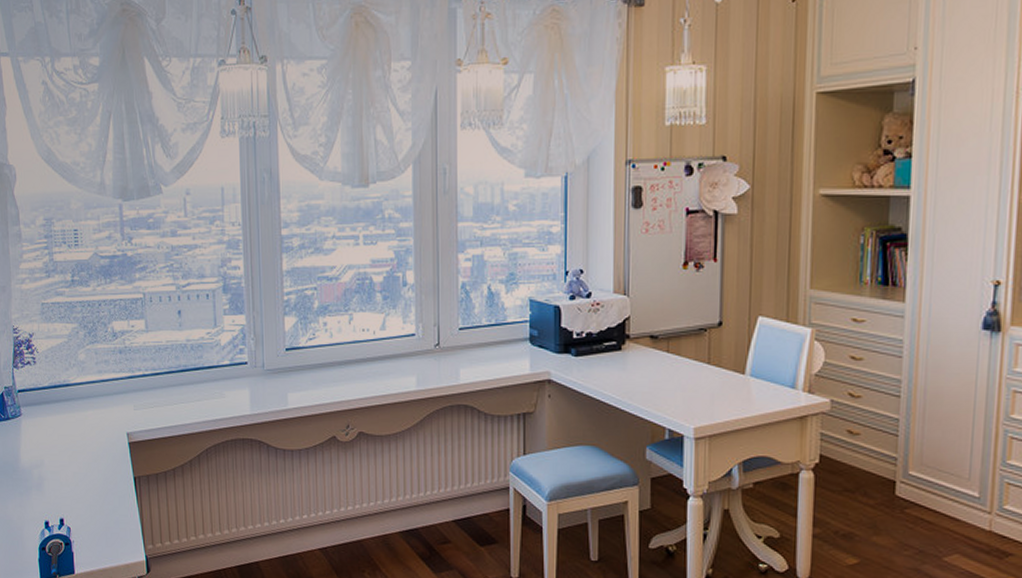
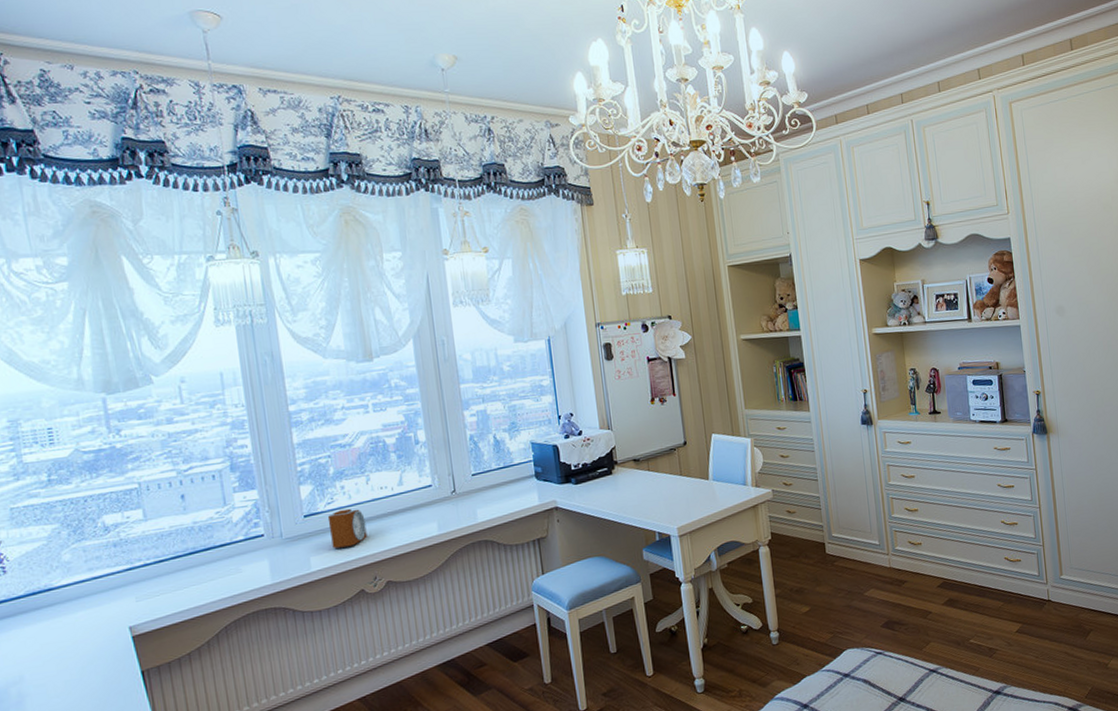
alarm clock: none [308,347,344,388] -> present [327,508,367,549]

